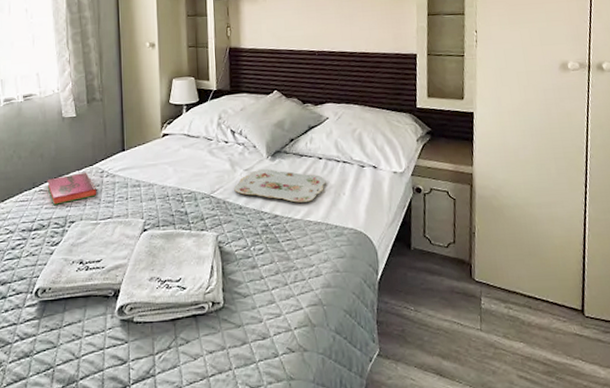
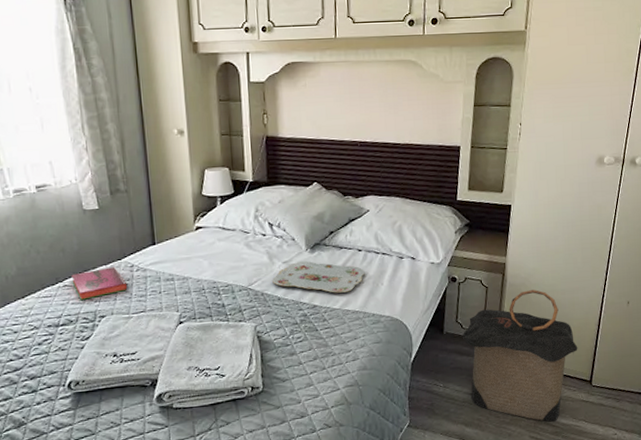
laundry hamper: none [431,203,563,358] -> present [462,290,578,421]

